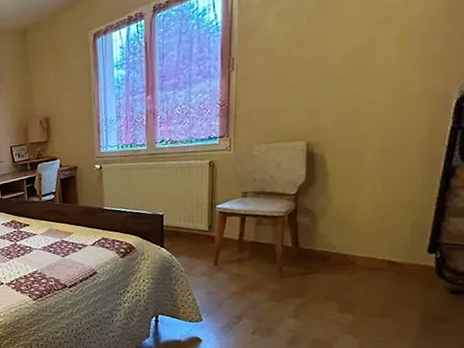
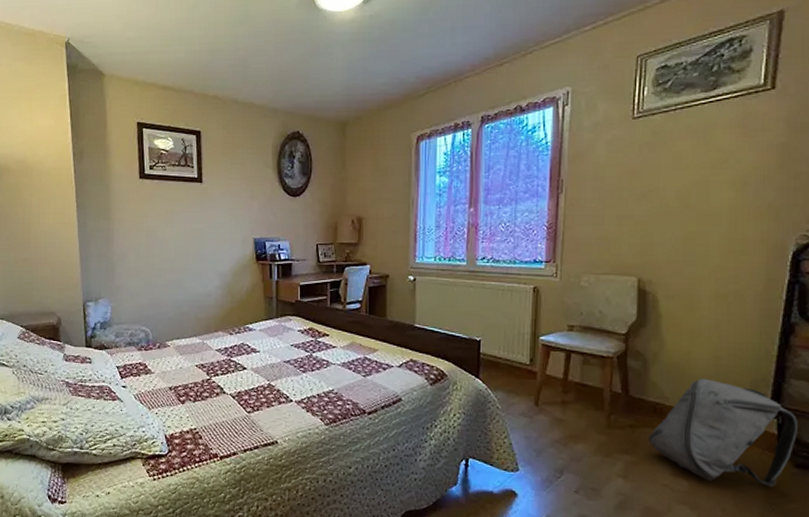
backpack: none [317,225,455,313] -> present [648,378,797,488]

